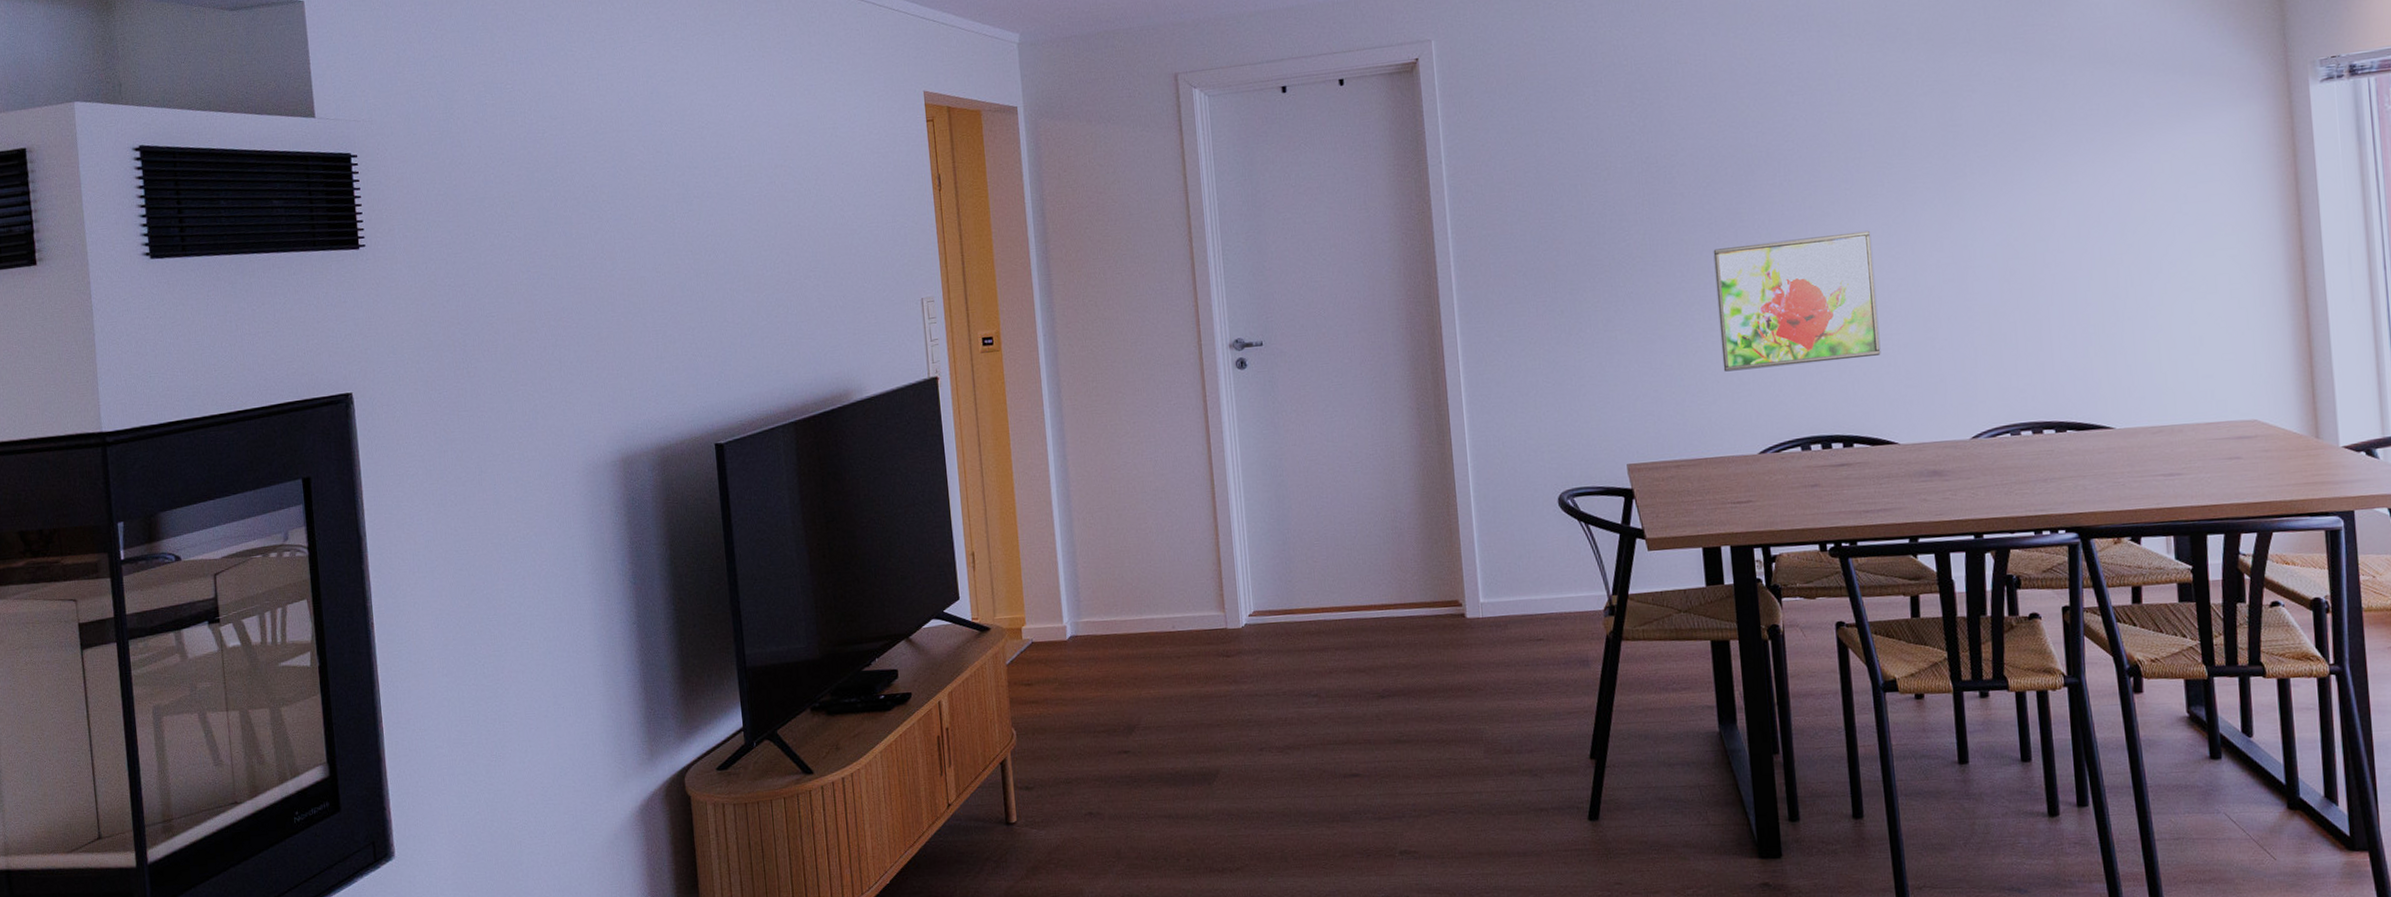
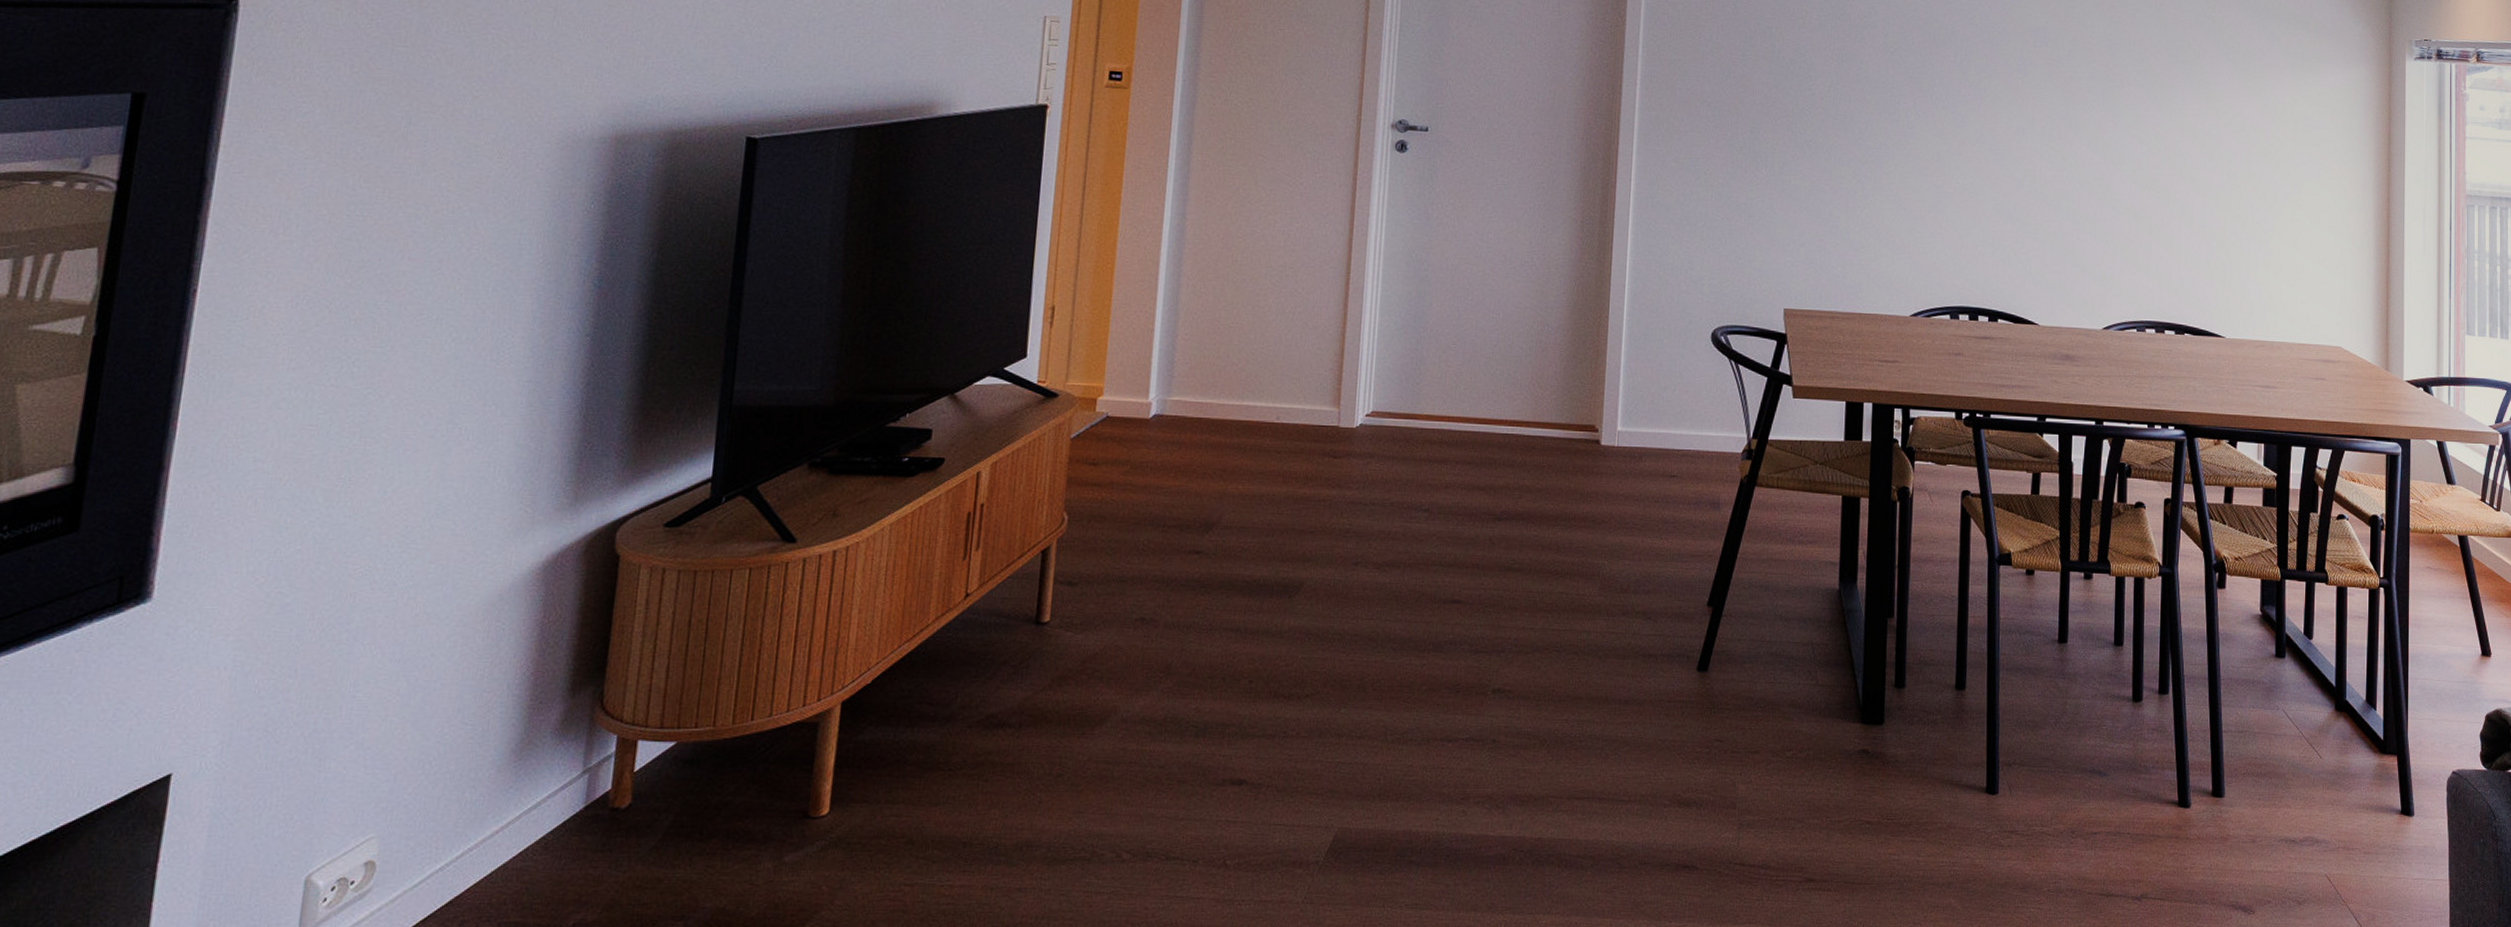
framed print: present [1713,230,1881,372] -> none [1887,113,2036,238]

